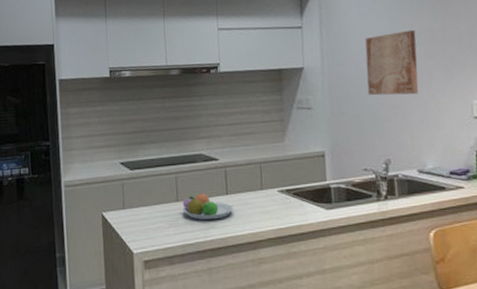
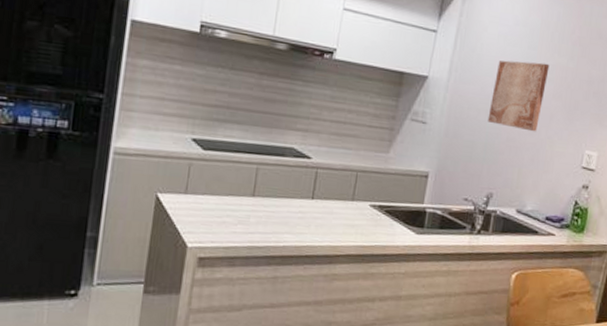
fruit bowl: present [182,193,234,220] -> none [257,192,317,225]

